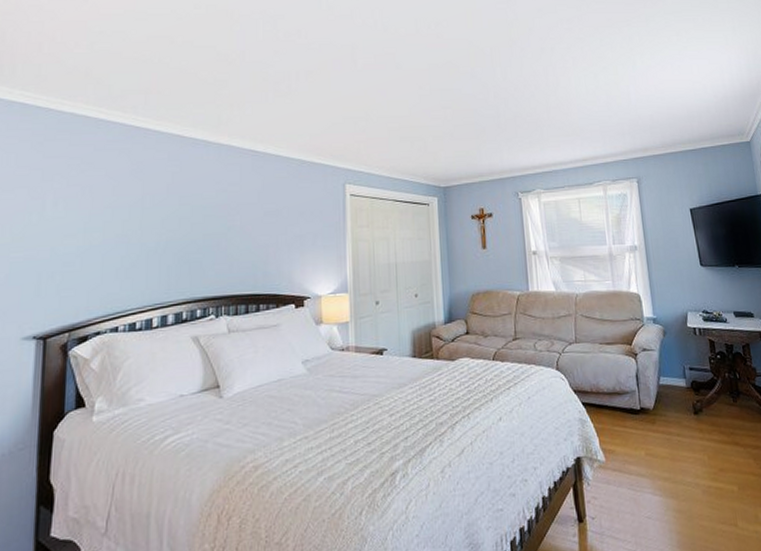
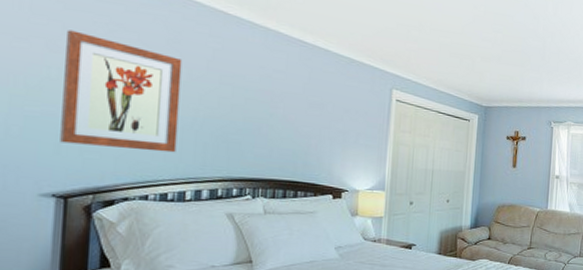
wall art: none [40,176,145,284] -> present [60,30,183,153]

